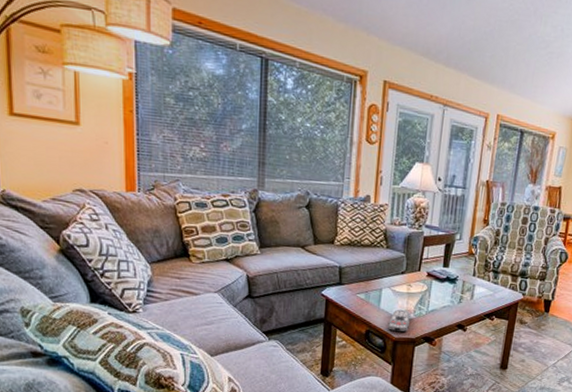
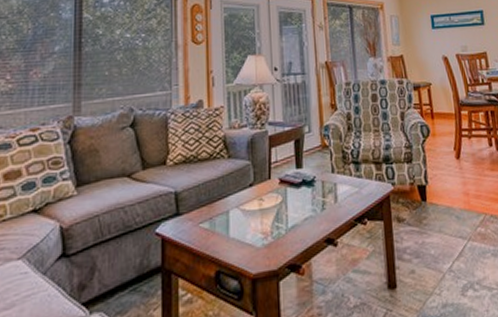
remote control: present [387,309,410,333] -> none [241,232,268,266]

